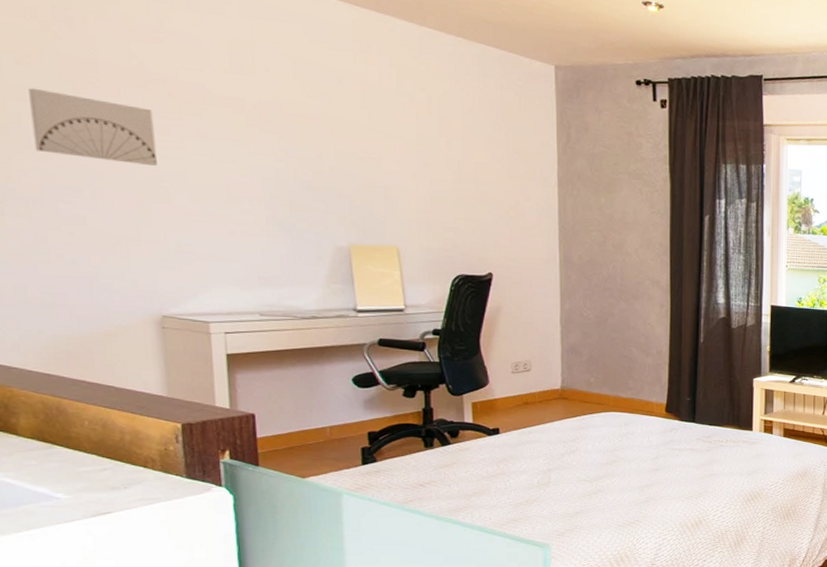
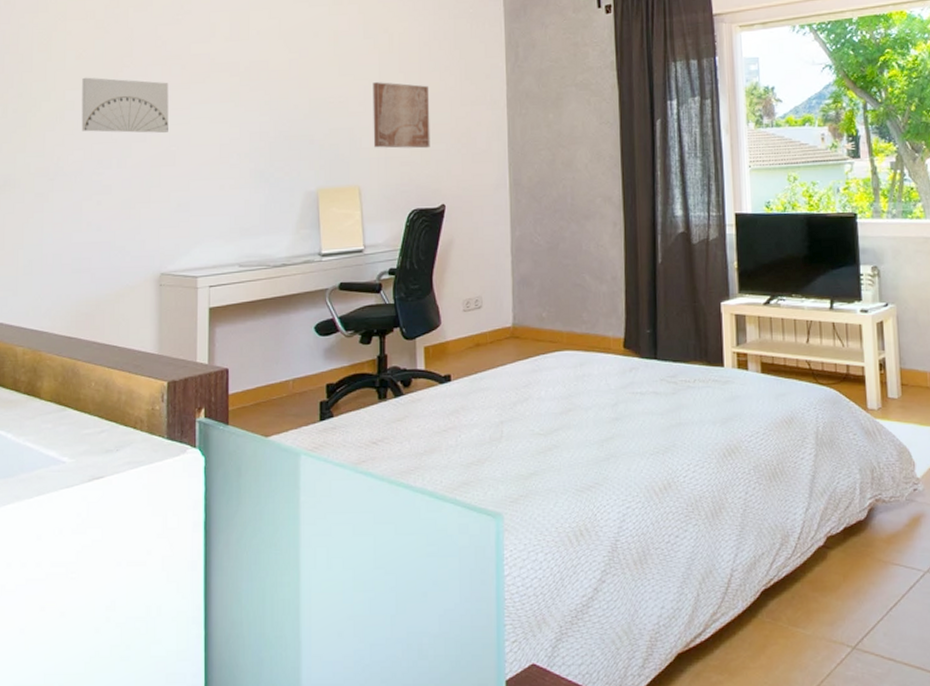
wall art: none [409,143,476,217] -> present [372,82,430,149]

